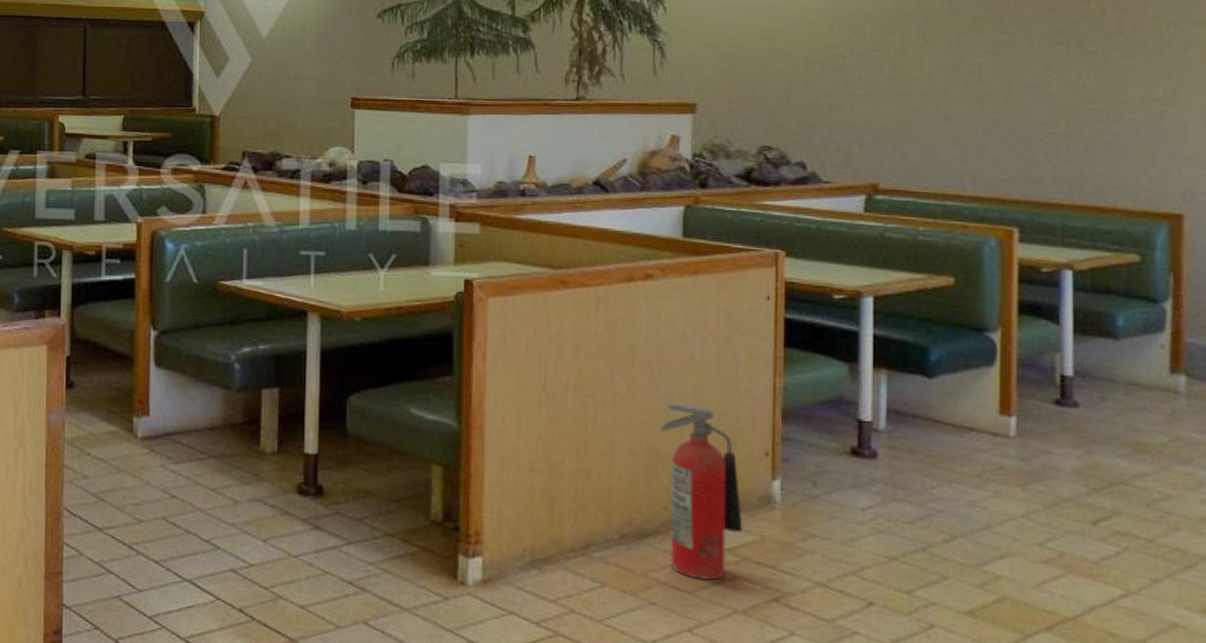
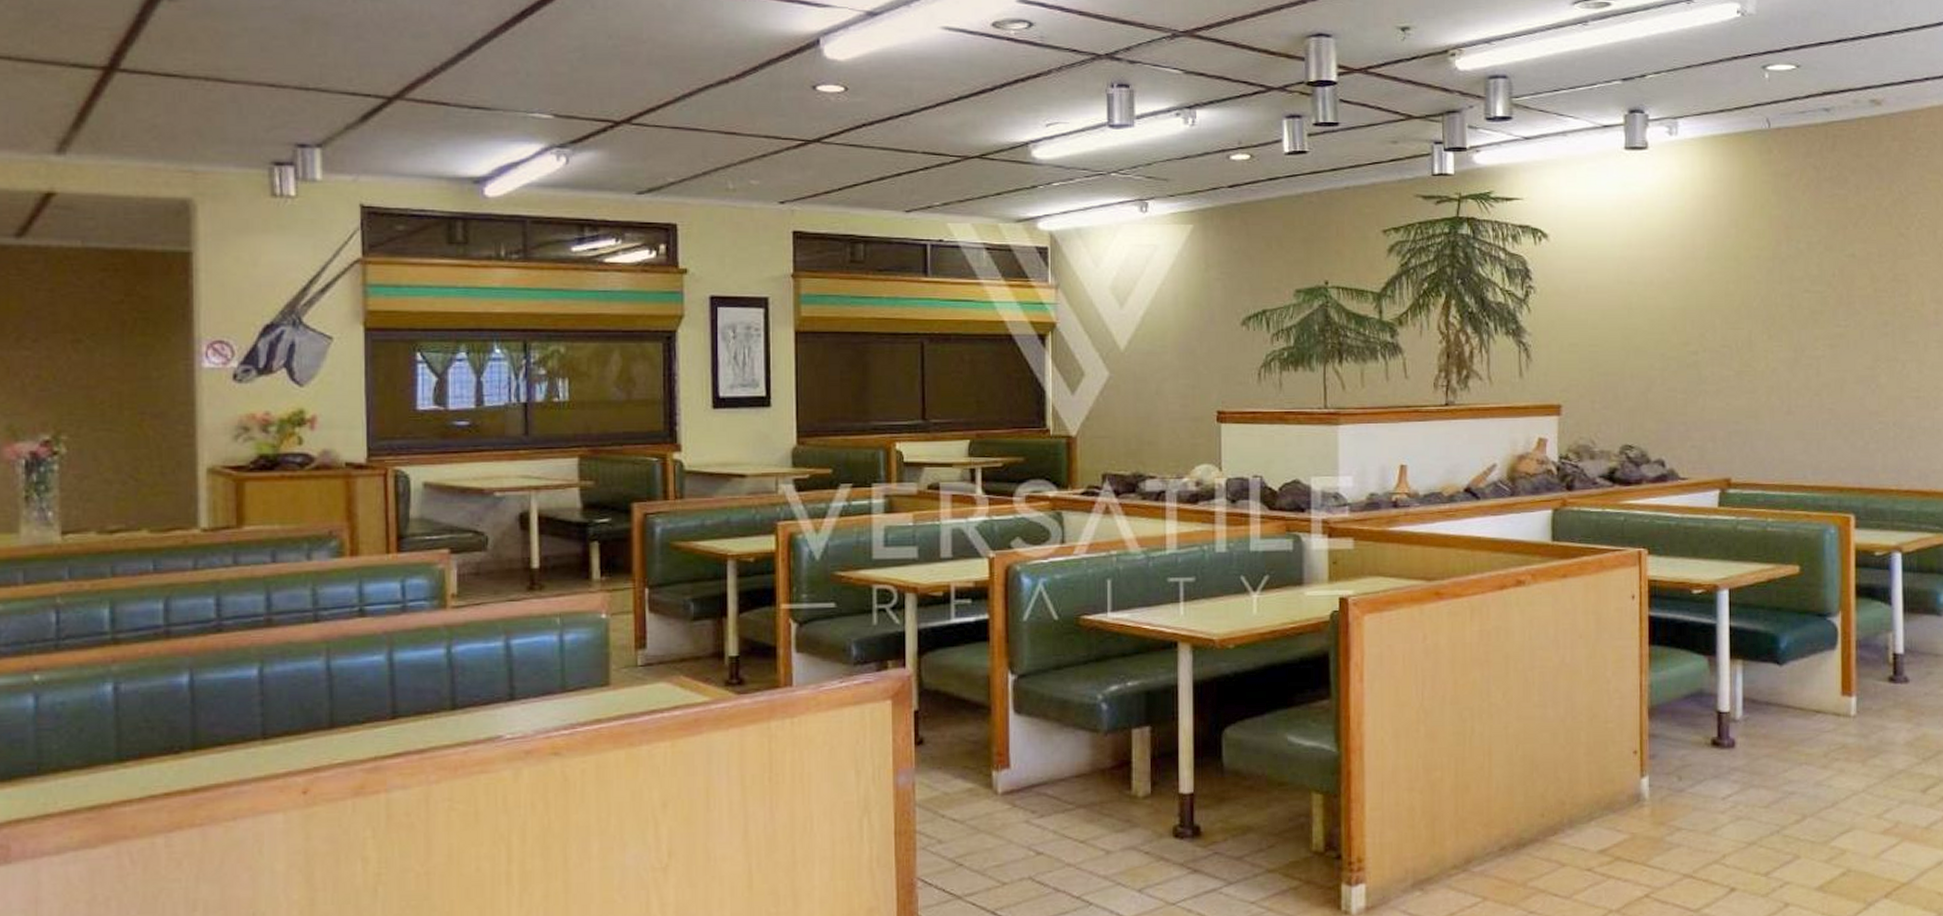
fire extinguisher: present [659,402,743,580] -> none [1534,708,1615,883]

